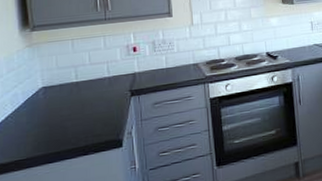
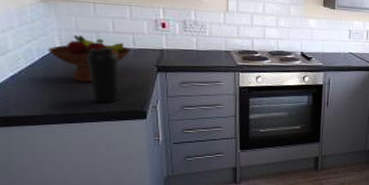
fruit bowl: none [32,72,106,119] -> present [48,34,131,82]
water bottle: none [66,80,98,138] -> present [87,48,121,103]

